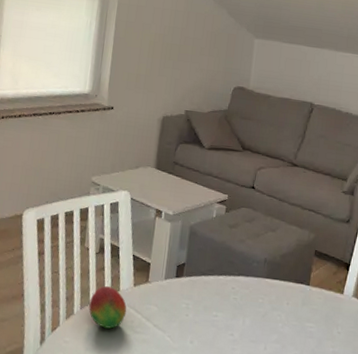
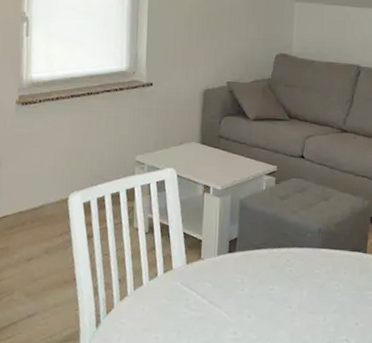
fruit: present [89,286,127,329] -> none [142,265,181,308]

